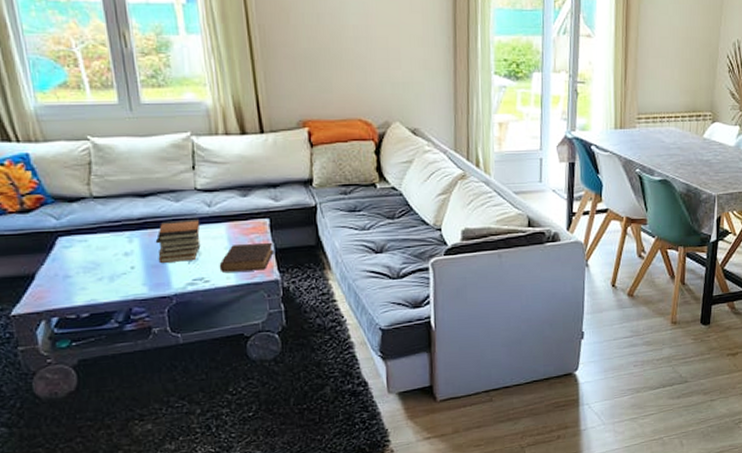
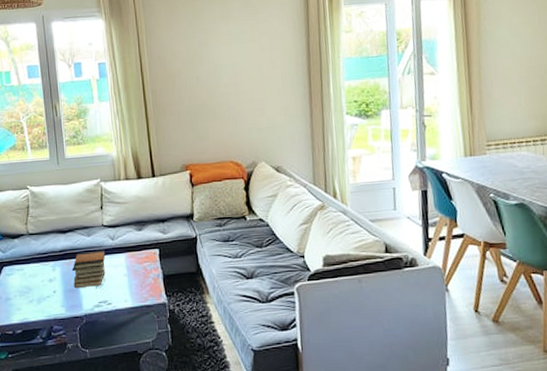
book: present [219,242,274,272] -> none [119,269,162,296]

